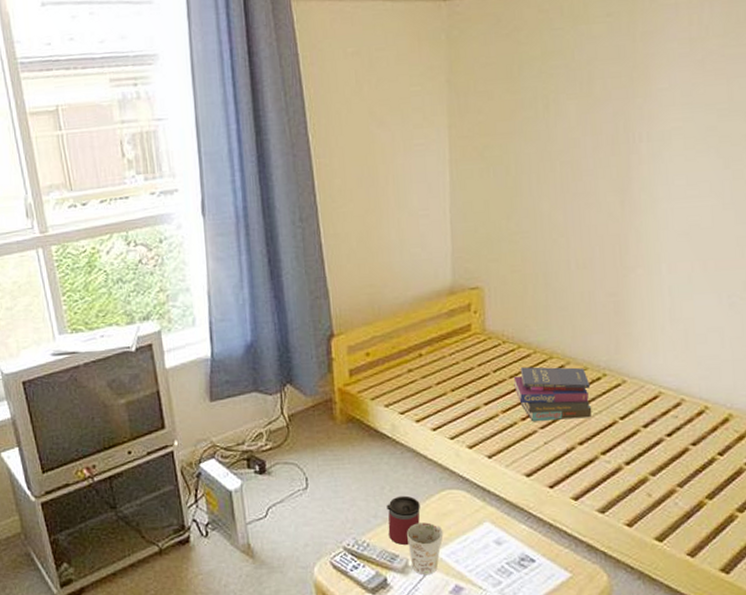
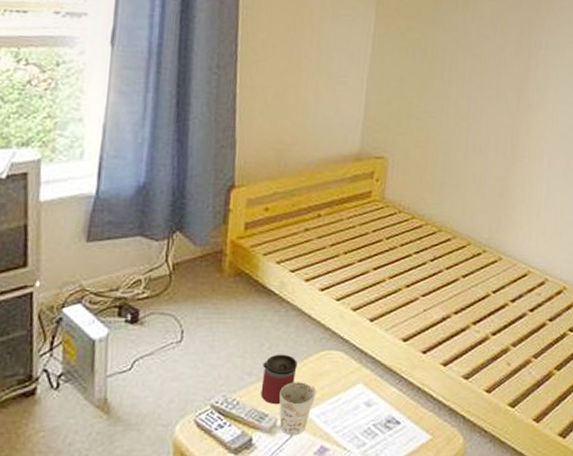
books: present [513,367,592,421] -> none [403,237,471,290]

